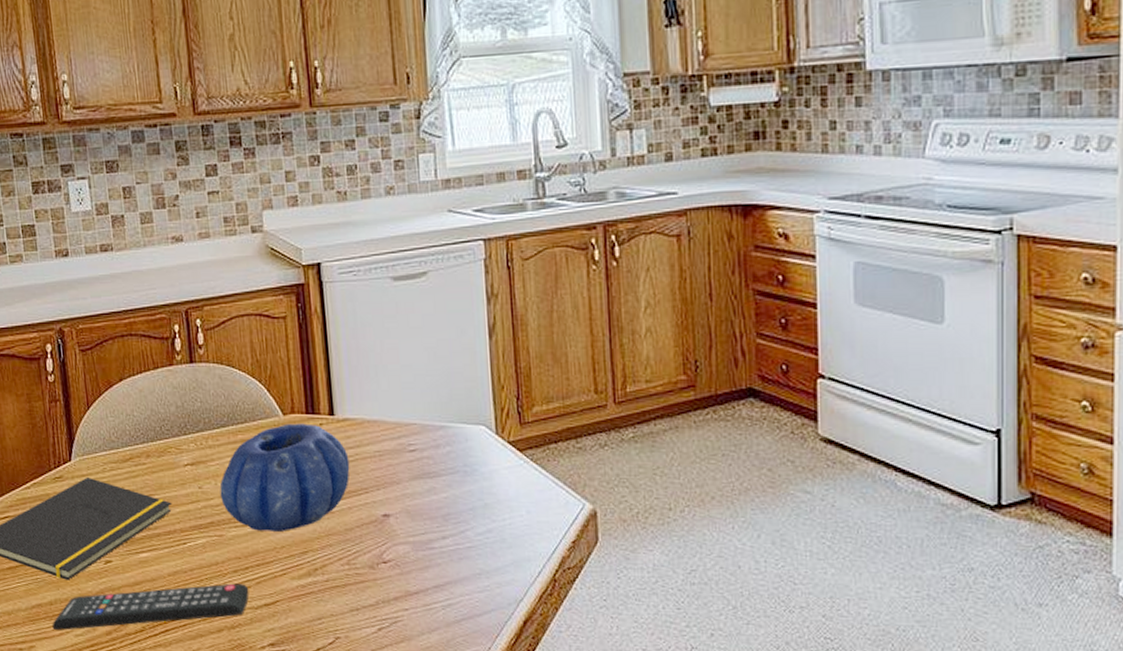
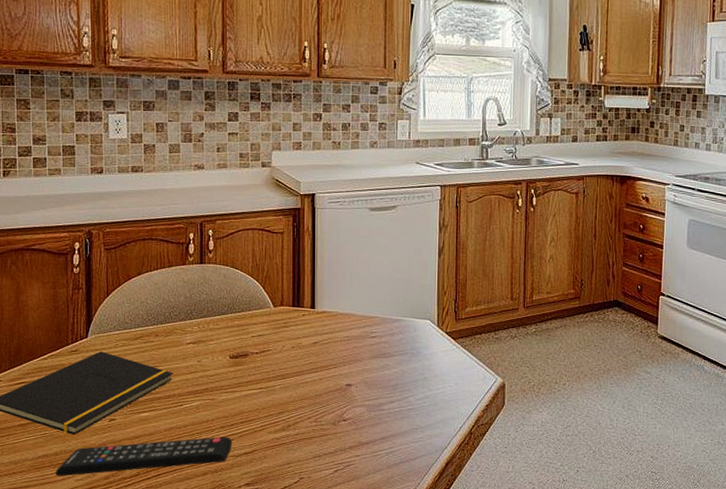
decorative bowl: present [219,423,350,532] -> none [216,313,324,396]

